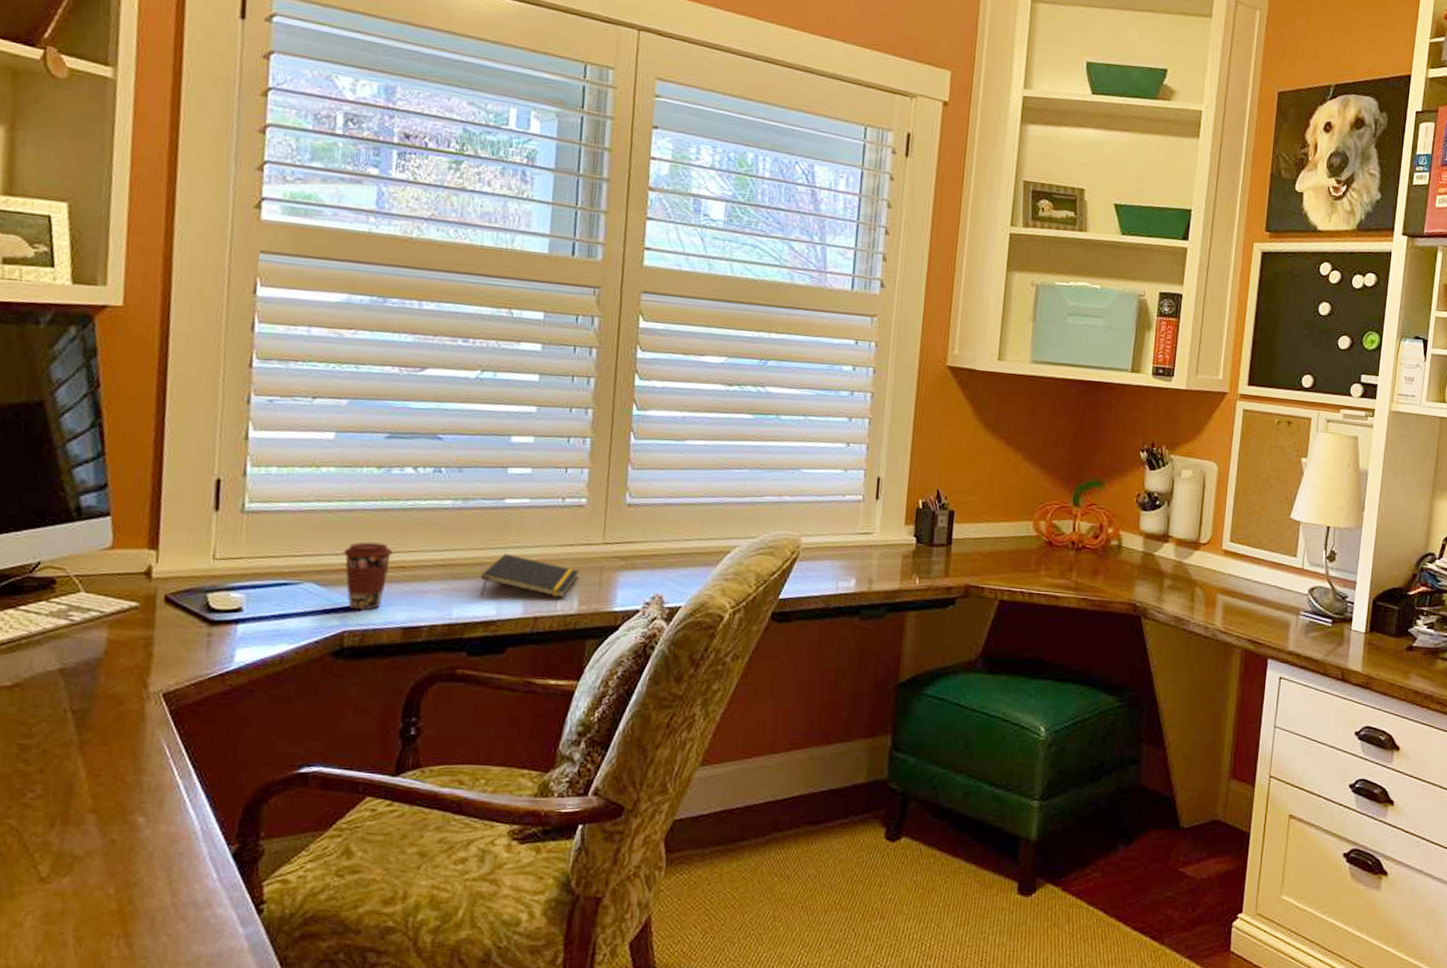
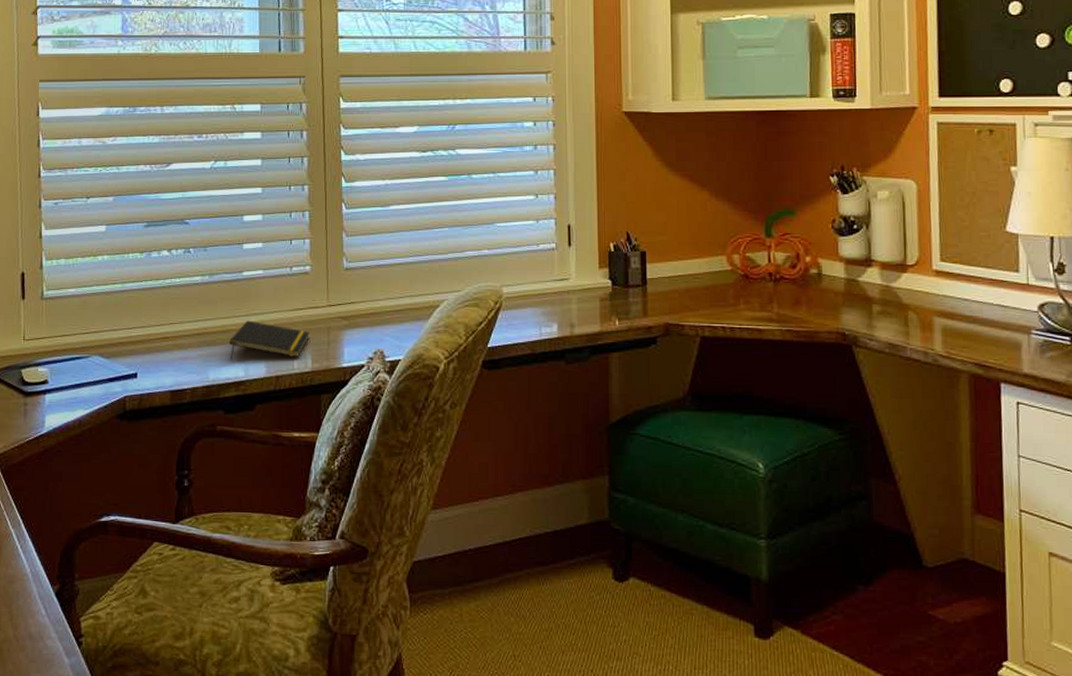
coffee cup: present [343,542,393,610] -> none [119,317,158,376]

